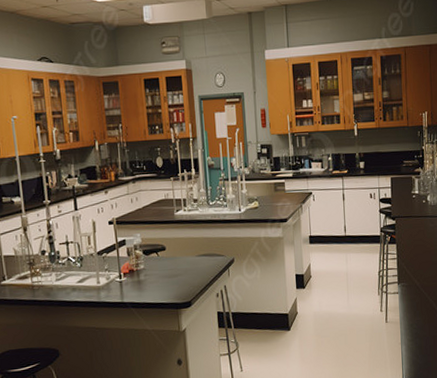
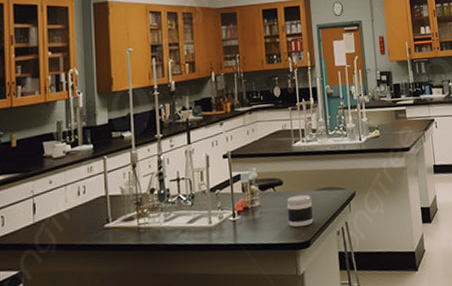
jar: none [169,259,195,289] -> present [286,194,314,228]

